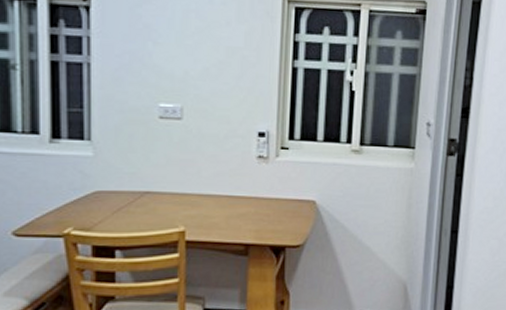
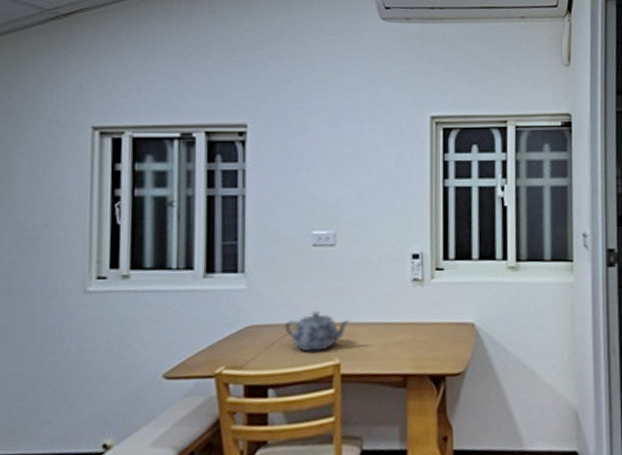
teapot: none [131,181,196,219] -> present [284,311,351,352]

